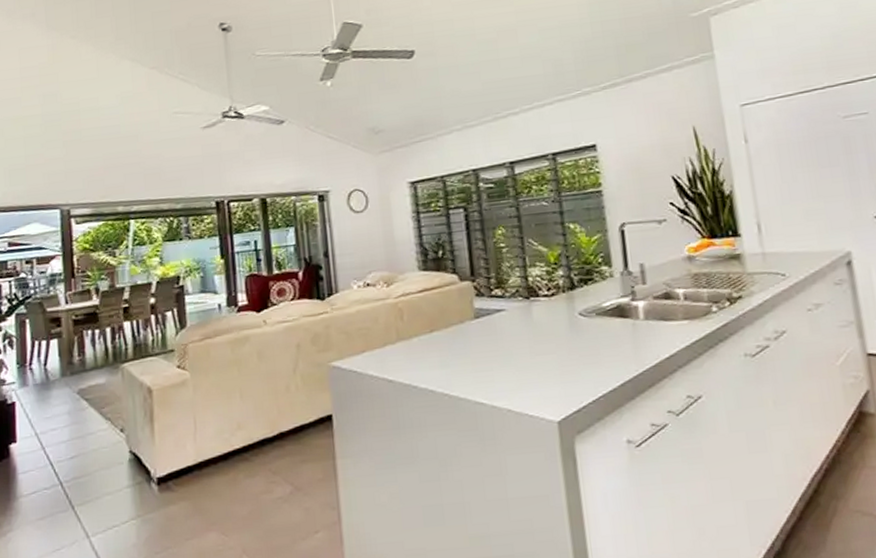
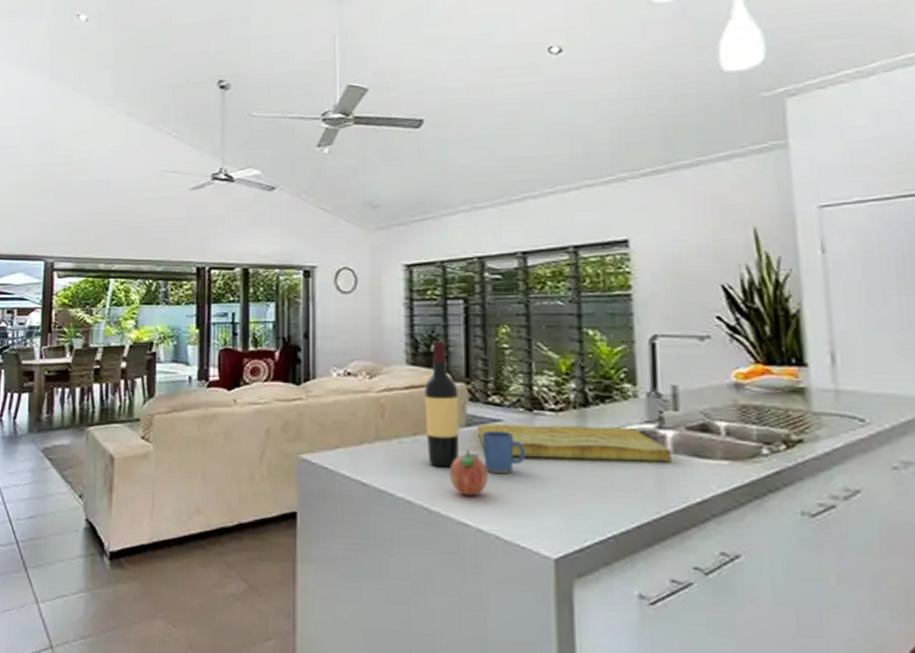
wine bottle: none [436,246,471,358] -> present [424,341,460,468]
fruit: none [464,339,498,378] -> present [449,450,489,495]
cutting board: none [485,302,644,340] -> present [478,424,671,463]
mug: none [489,318,527,357] -> present [483,430,526,475]

